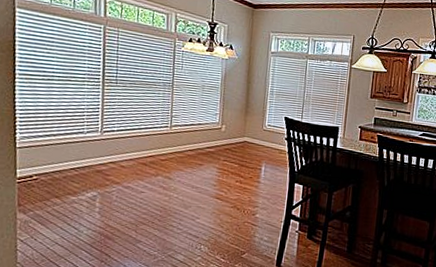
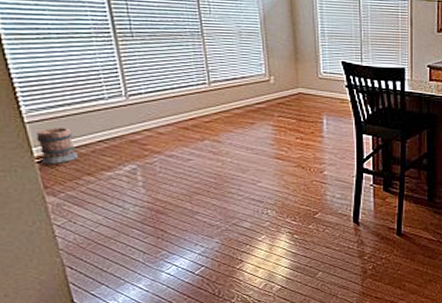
wooden barrel: none [21,154,52,185] -> present [36,128,78,164]

